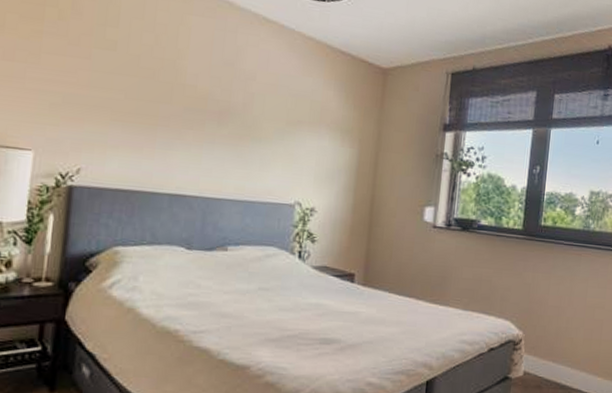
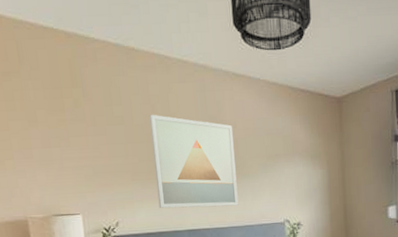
wall art: none [138,45,251,174] -> present [149,114,239,209]

